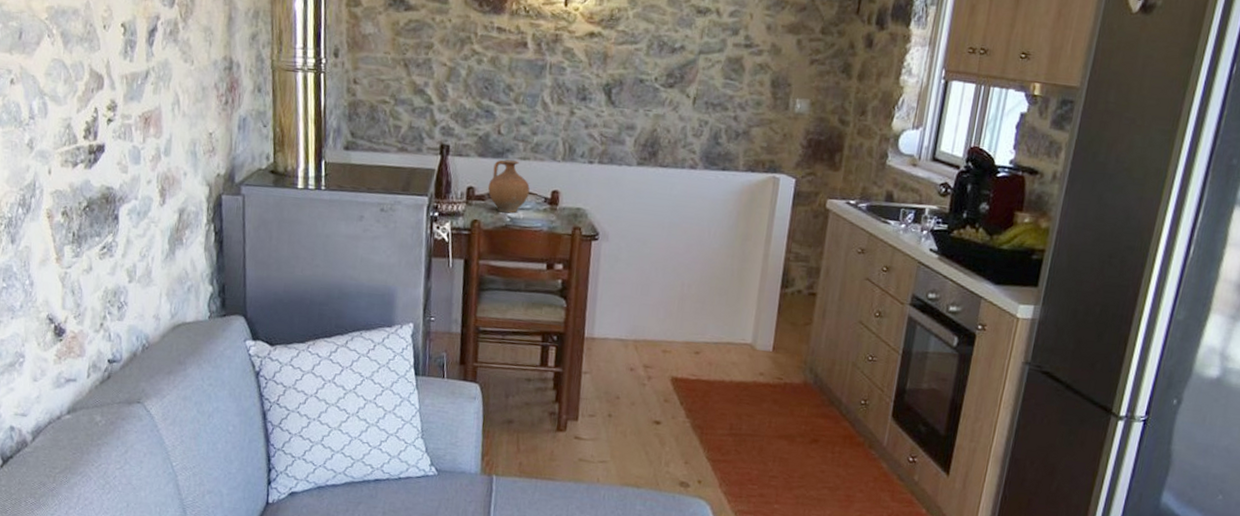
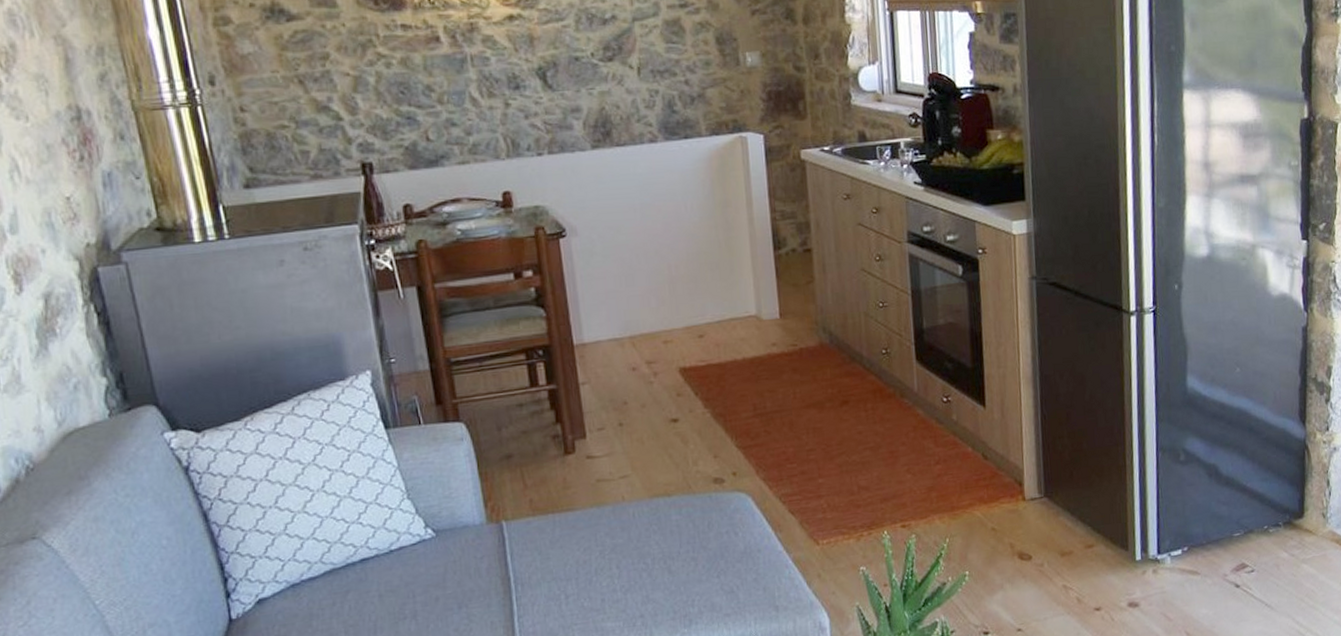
ceramic jug: present [487,159,530,214] -> none [427,167,477,227]

